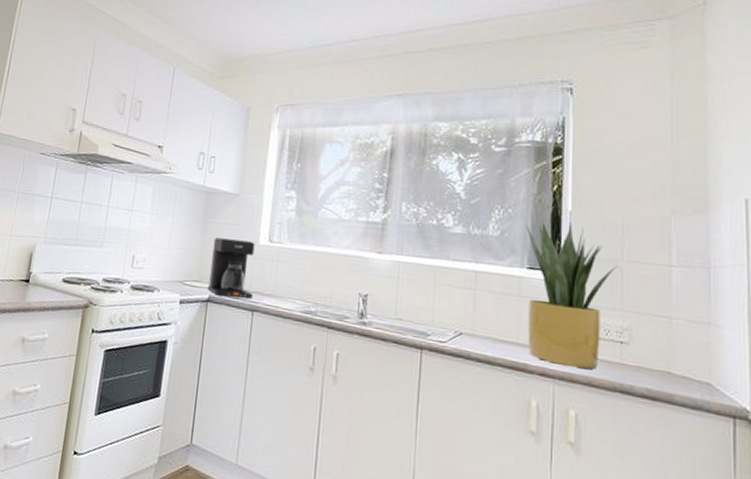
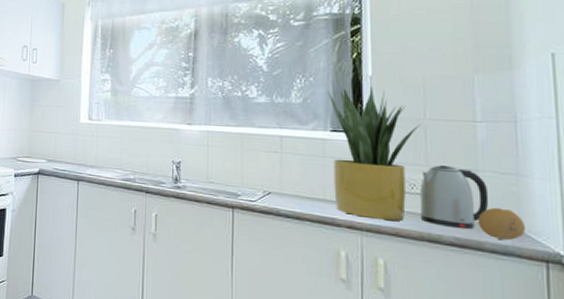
coffee maker: present [207,237,255,300] -> none [37,119,77,171]
kettle: none [613,310,681,381] -> present [420,165,489,230]
fruit: none [669,357,716,394] -> present [478,207,527,241]

